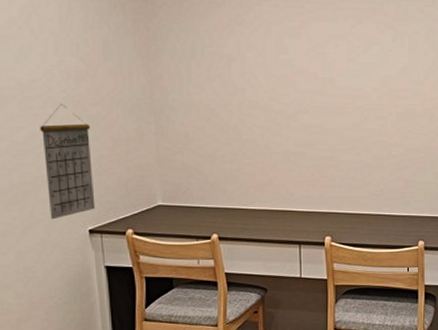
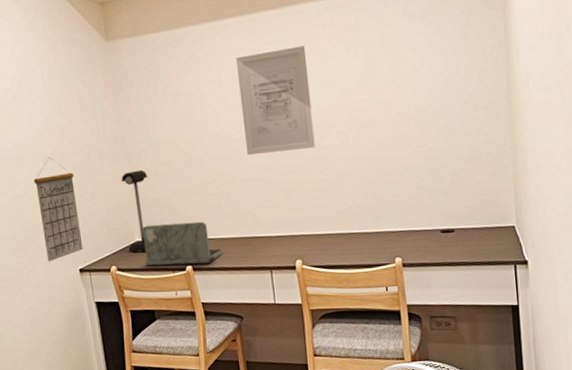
desk lamp: none [146,130,177,217] -> present [121,170,148,253]
laptop: none [165,189,253,235] -> present [142,221,224,266]
wall art: none [283,26,354,129] -> present [236,46,315,155]

